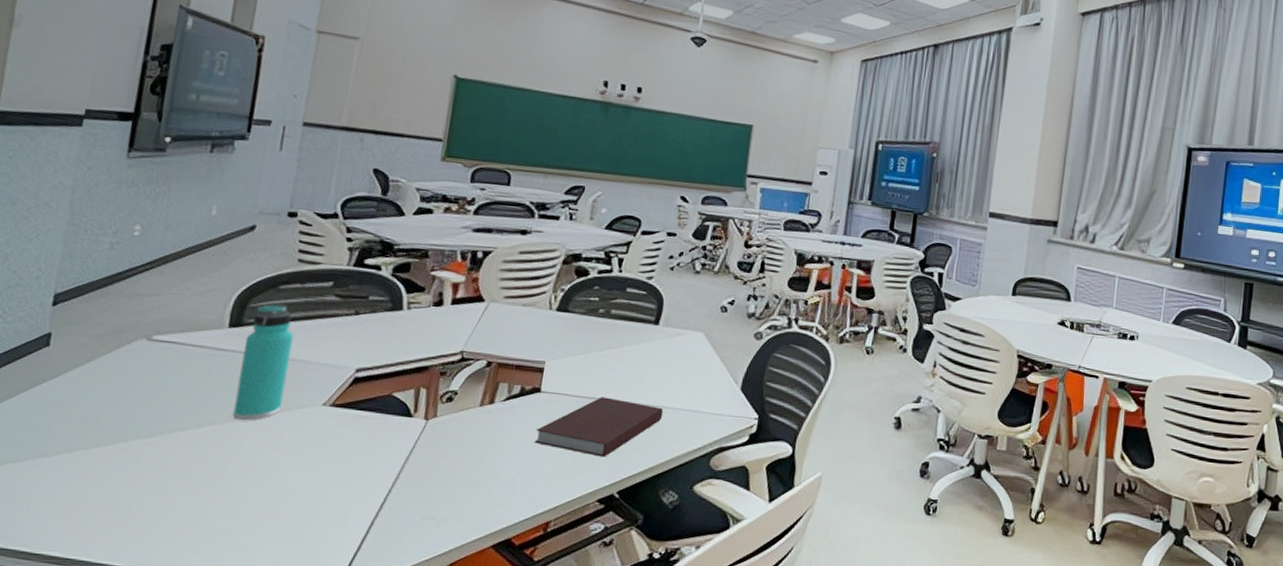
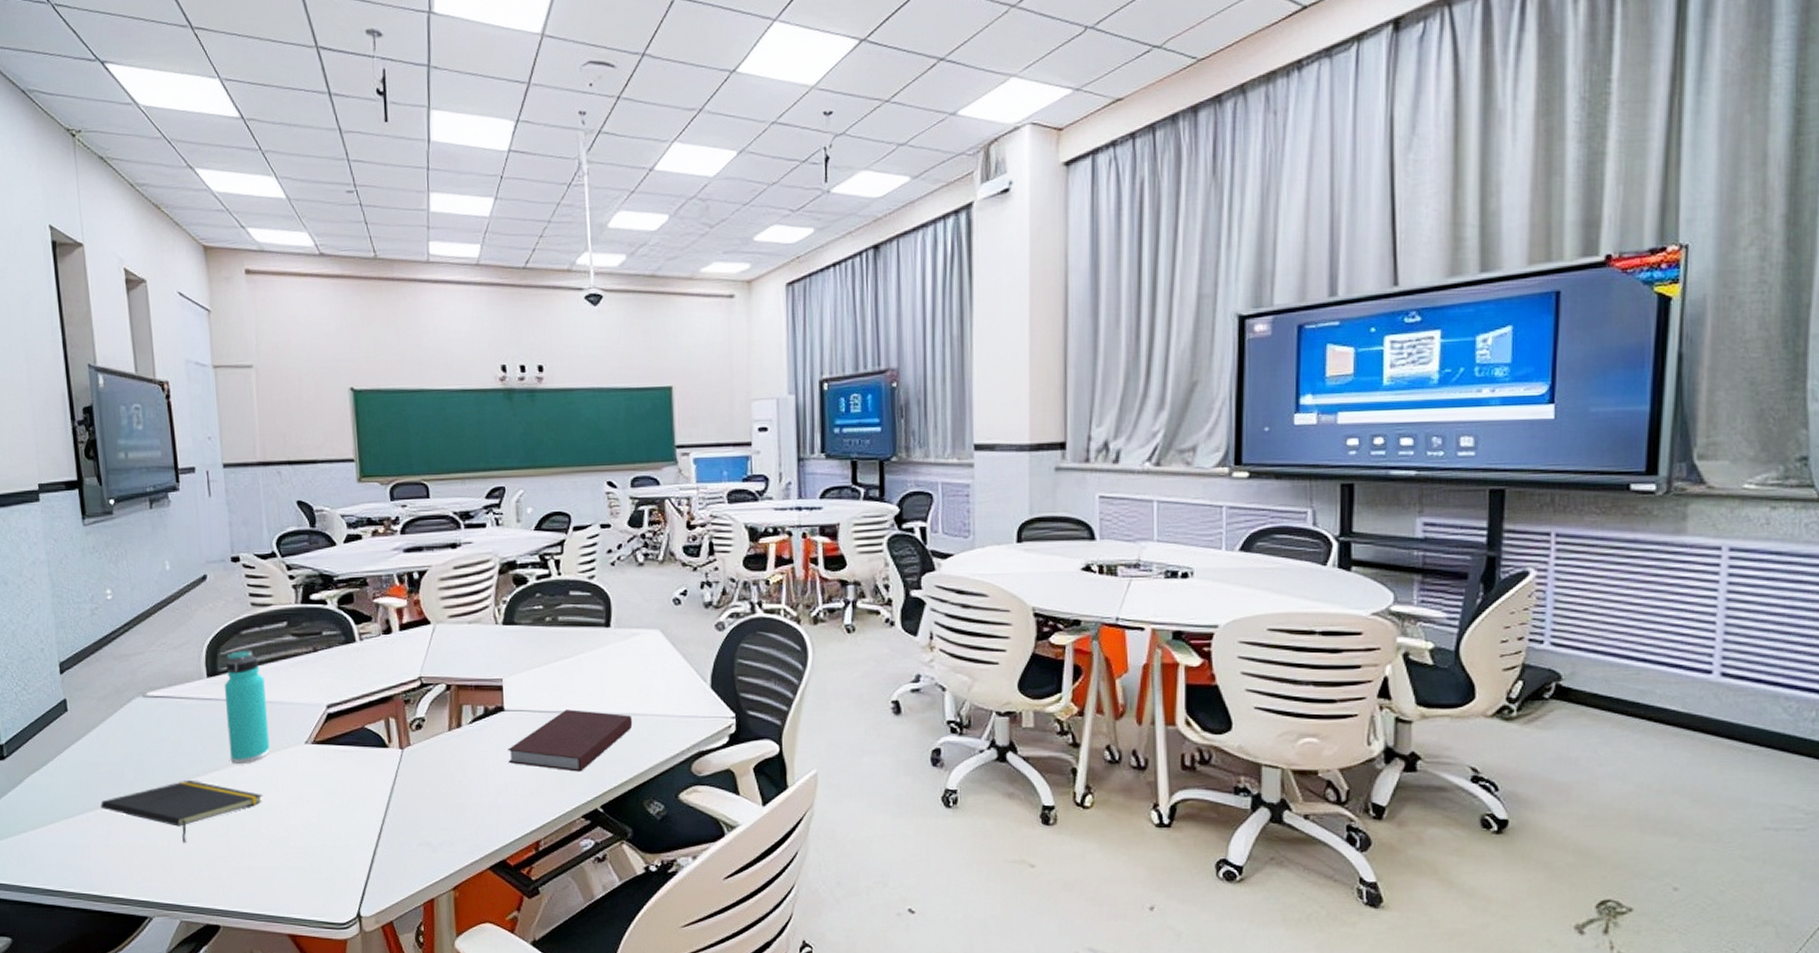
notepad: none [60,431,261,499] -> present [100,779,263,842]

